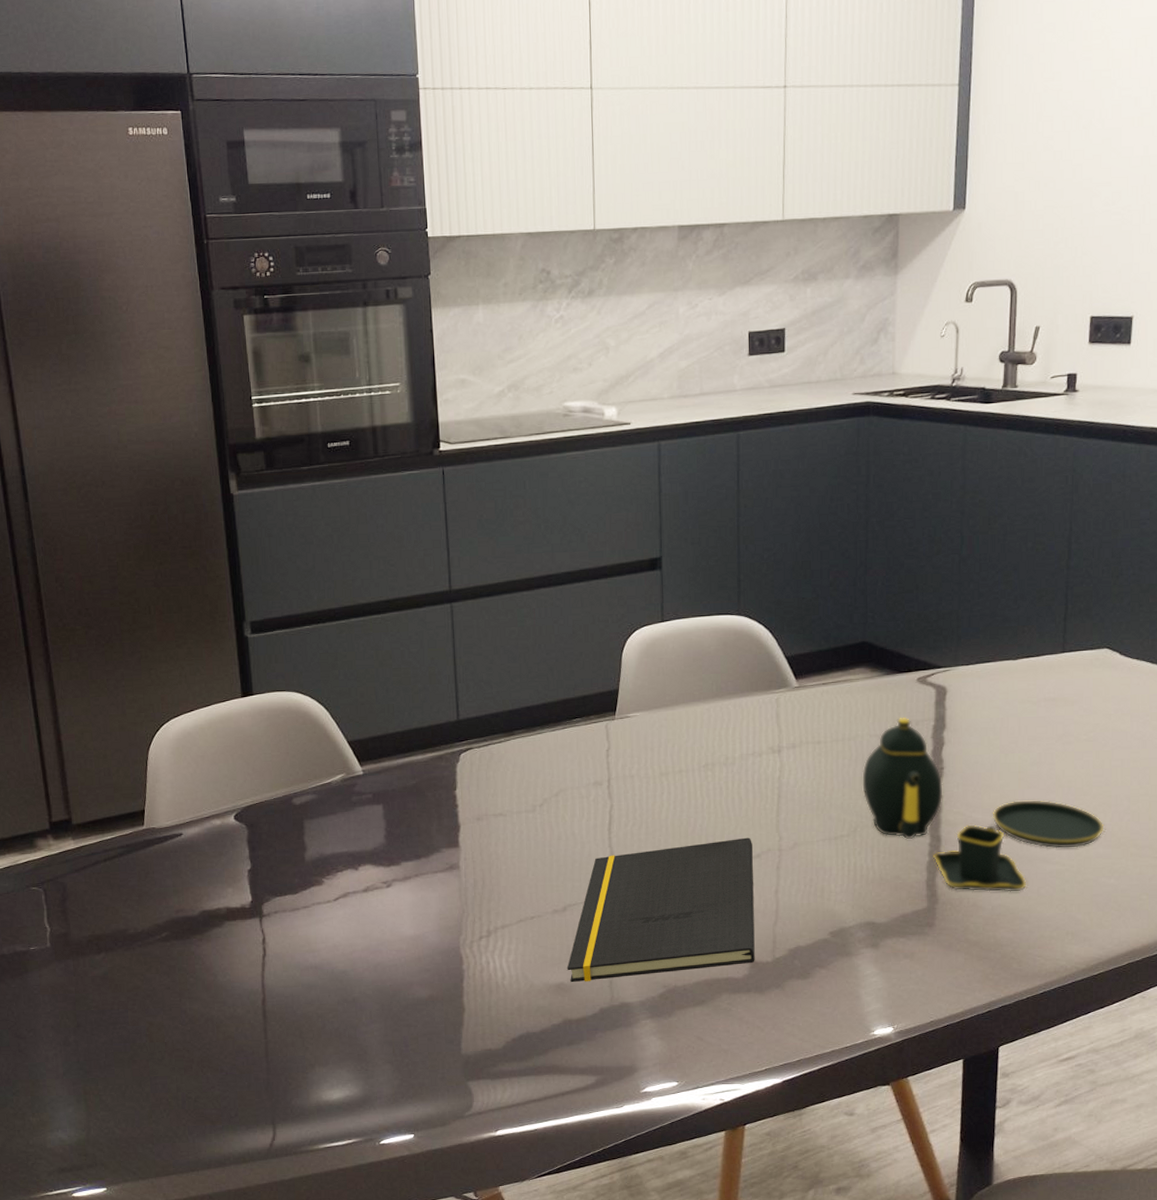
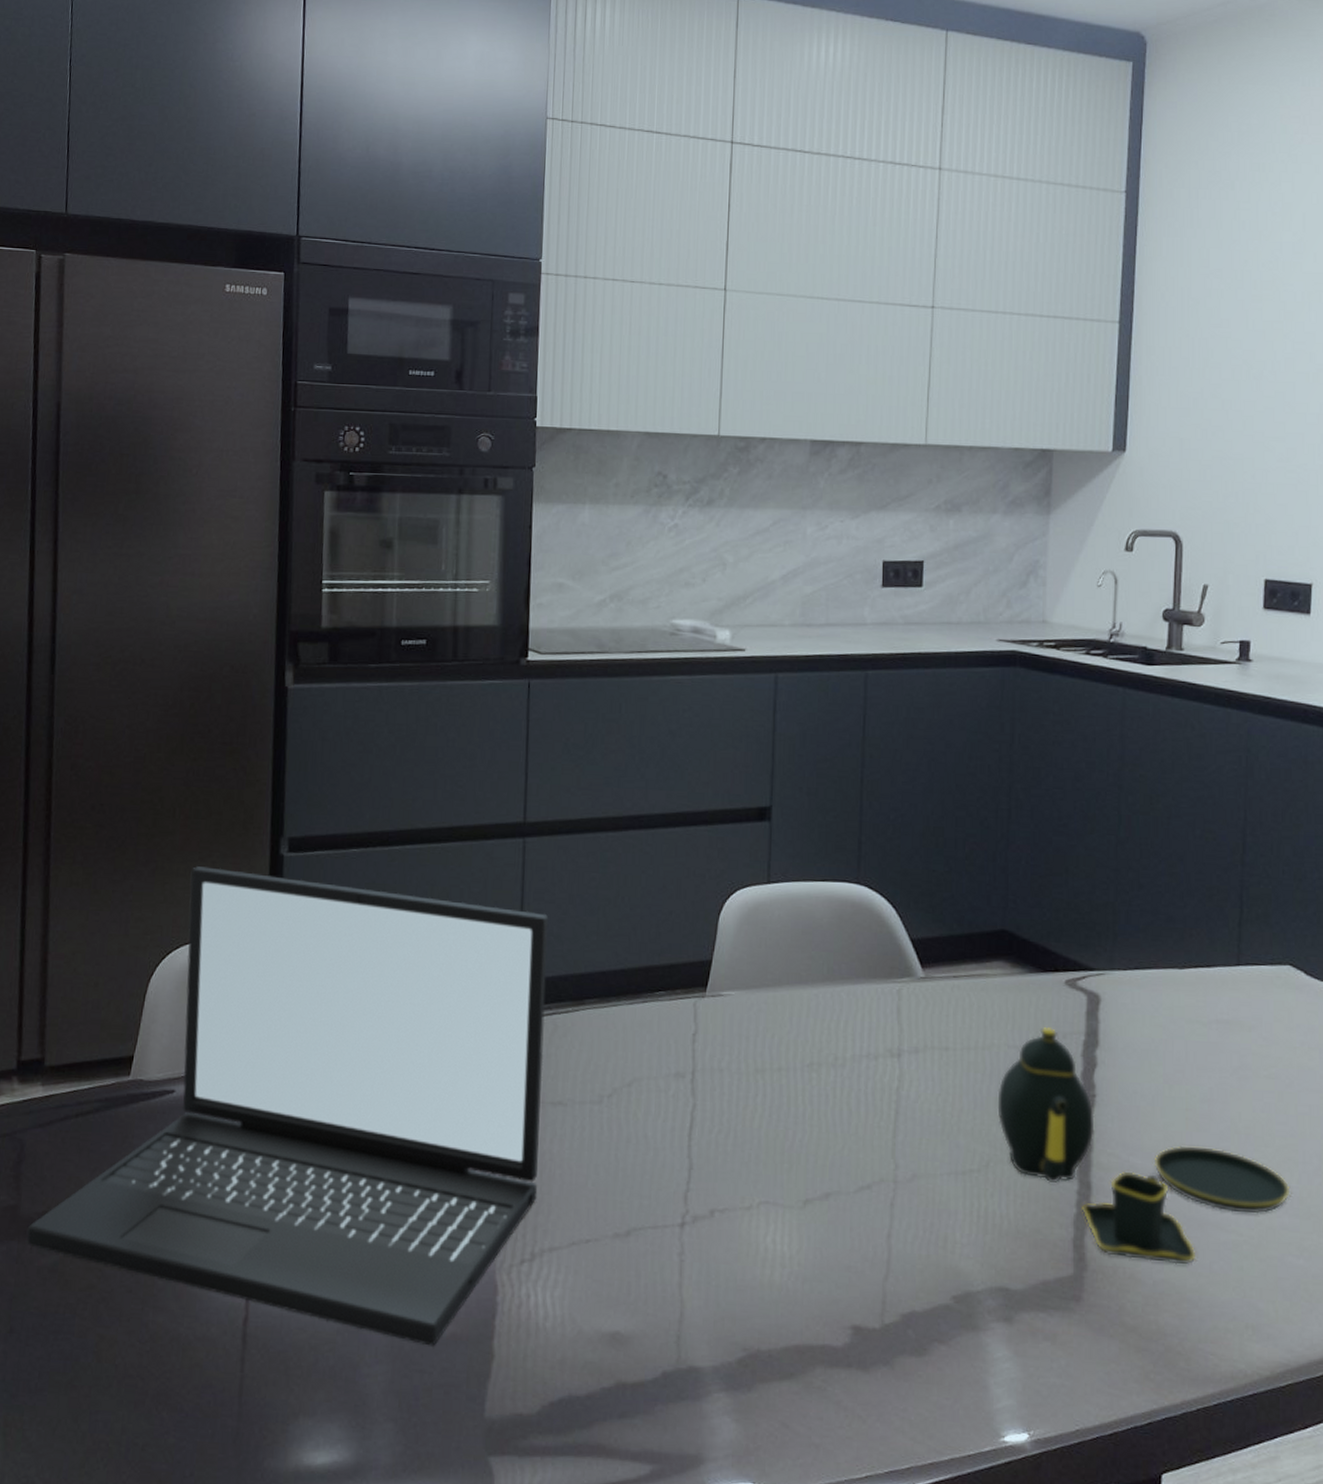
laptop: none [78,652,489,1007] -> present [27,866,549,1346]
notepad: present [566,837,755,983] -> none [625,1161,862,1333]

